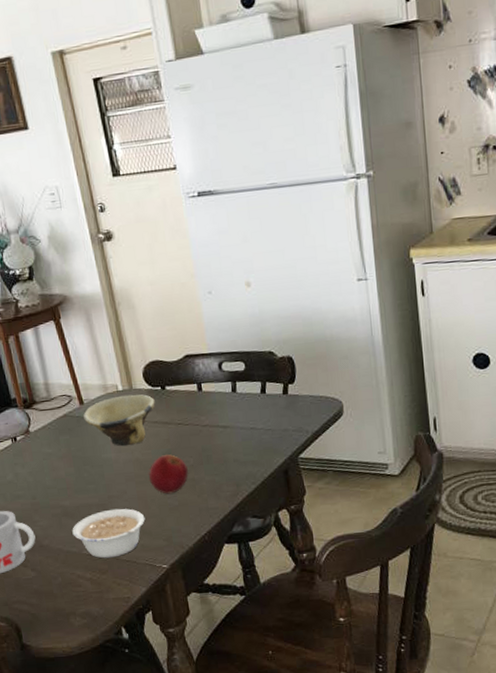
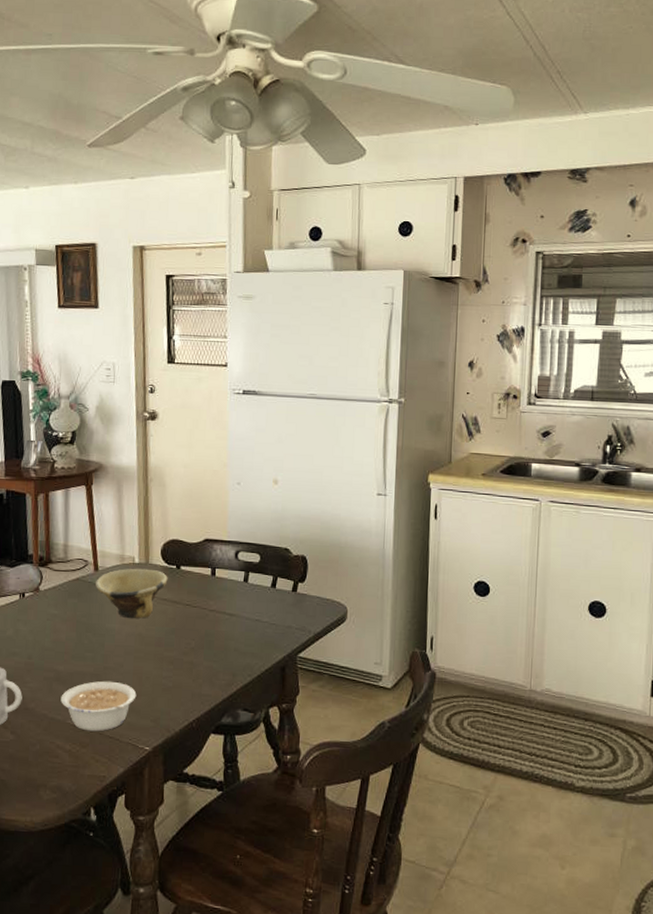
apple: present [148,454,188,494] -> none [147,634,188,674]

